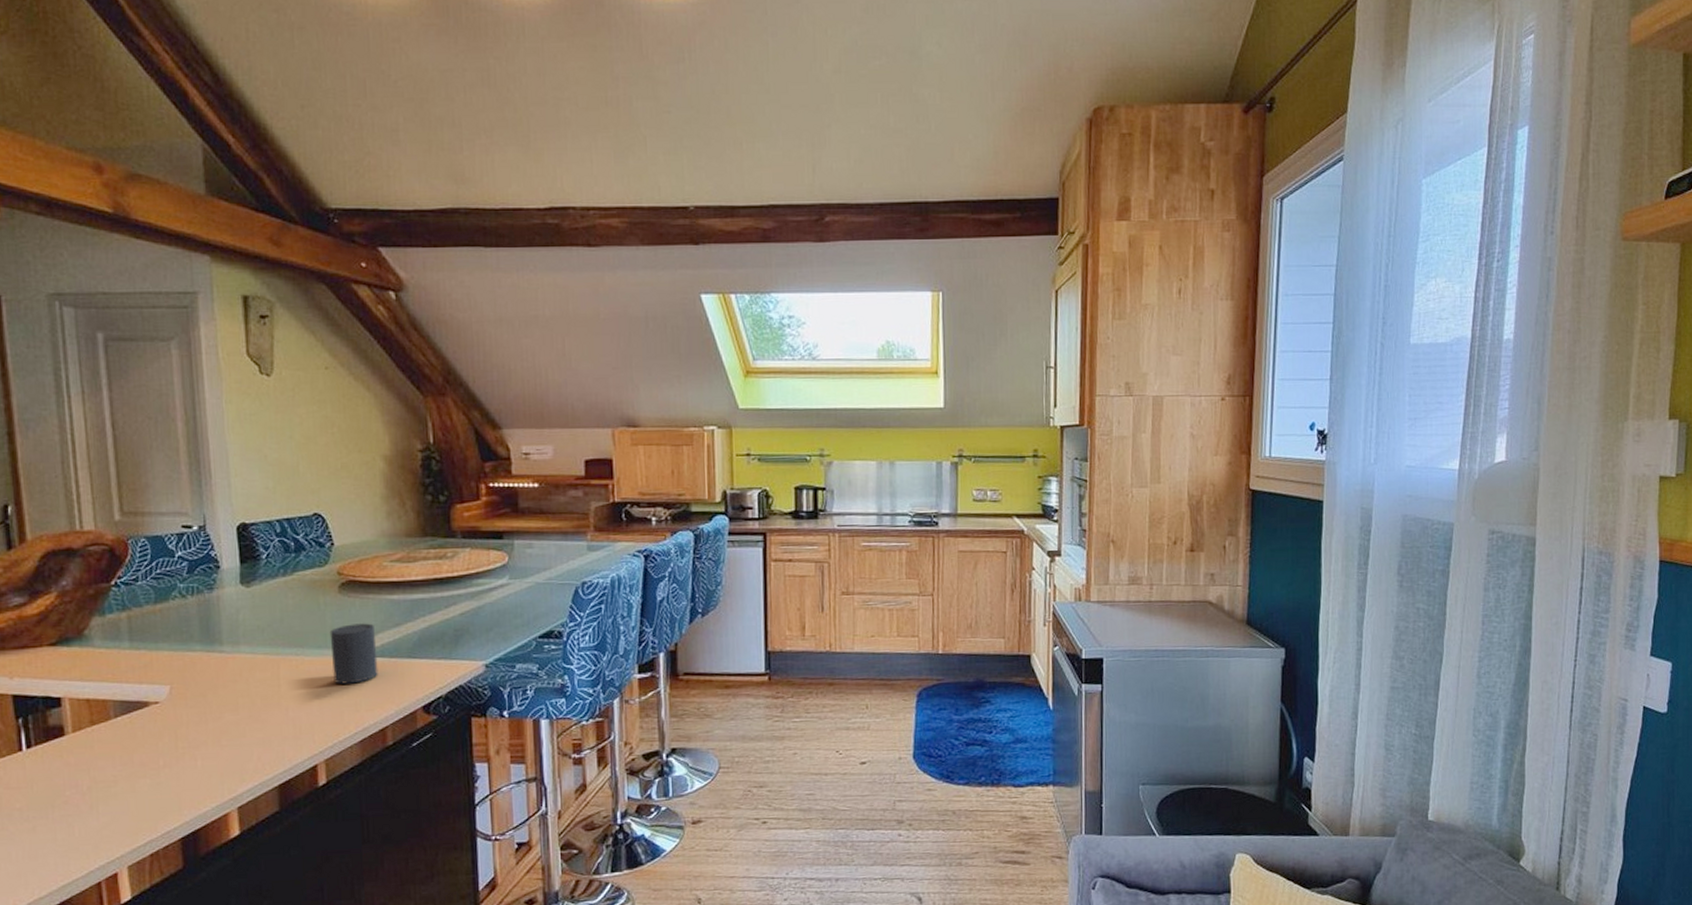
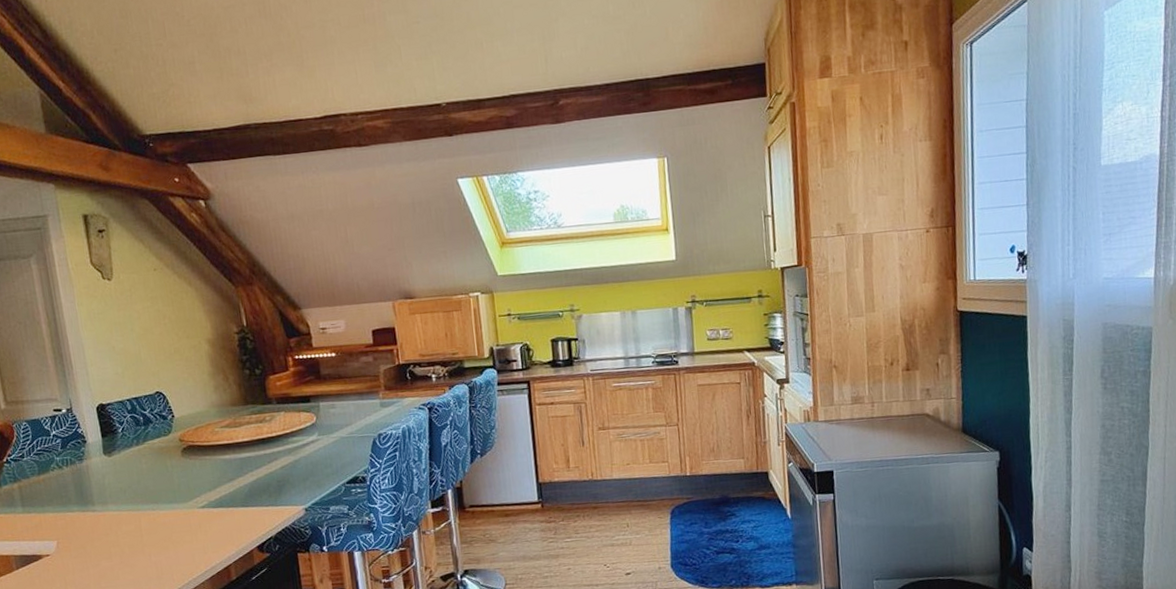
cup: present [329,623,378,684] -> none [177,480,219,532]

